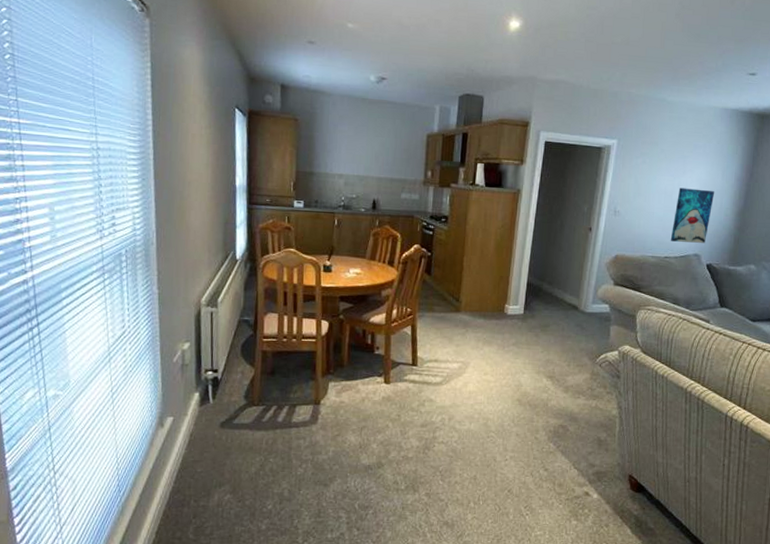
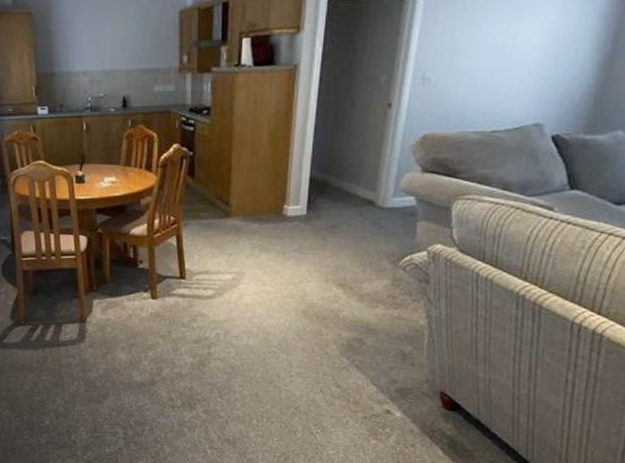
wall art: present [670,188,715,243] -> none [500,35,568,110]

